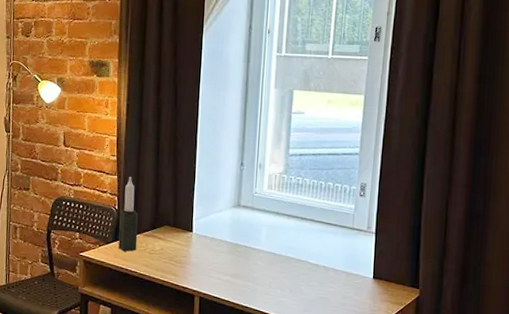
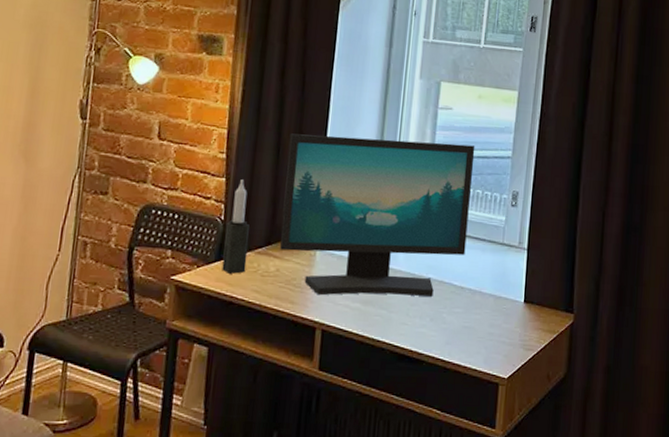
computer monitor: none [163,138,326,272] -> present [280,133,475,297]

